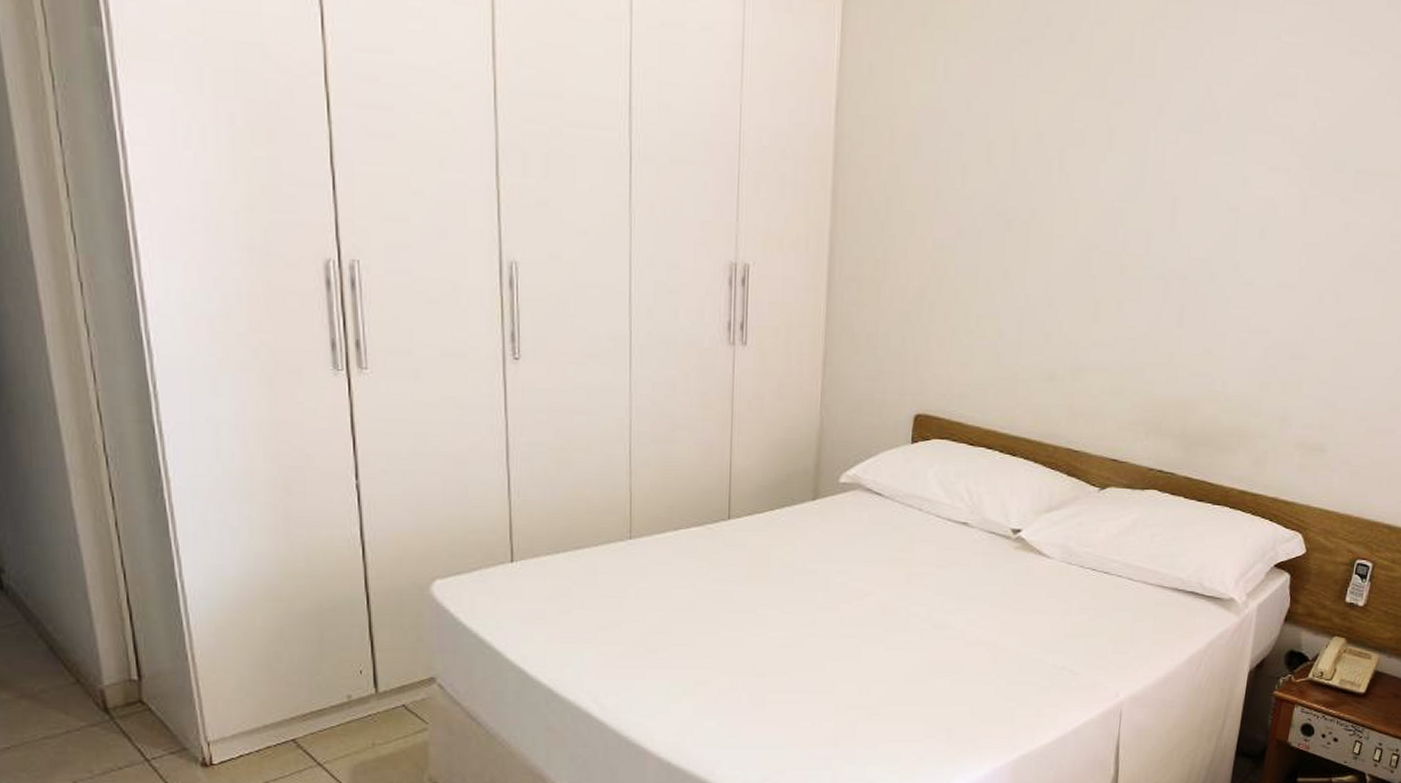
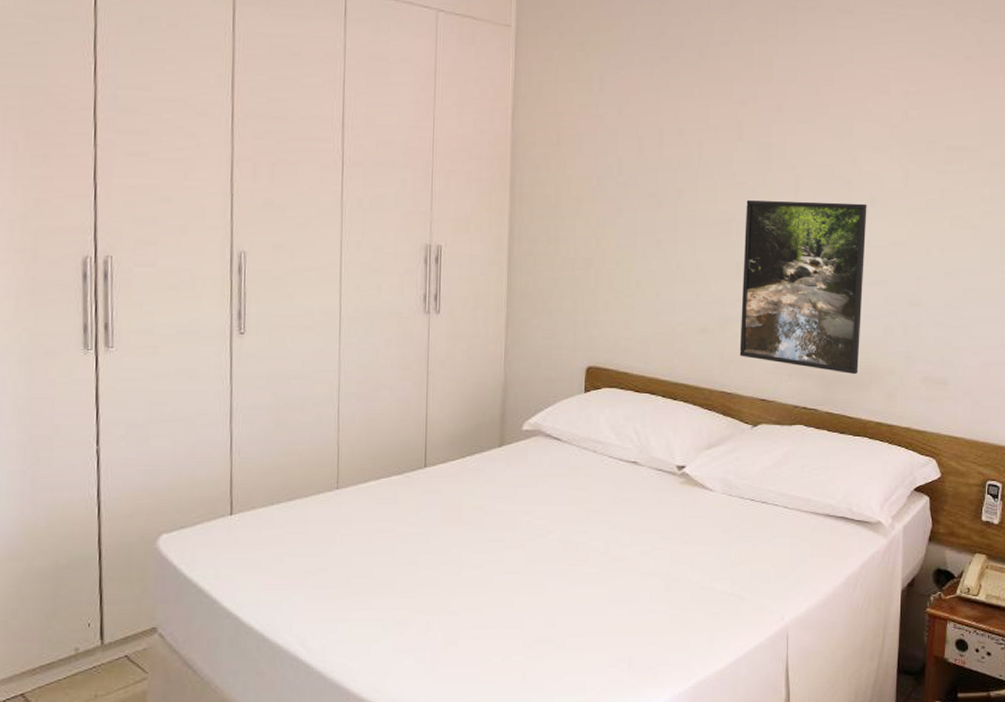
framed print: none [1090,225,1255,436] -> present [739,200,867,375]

